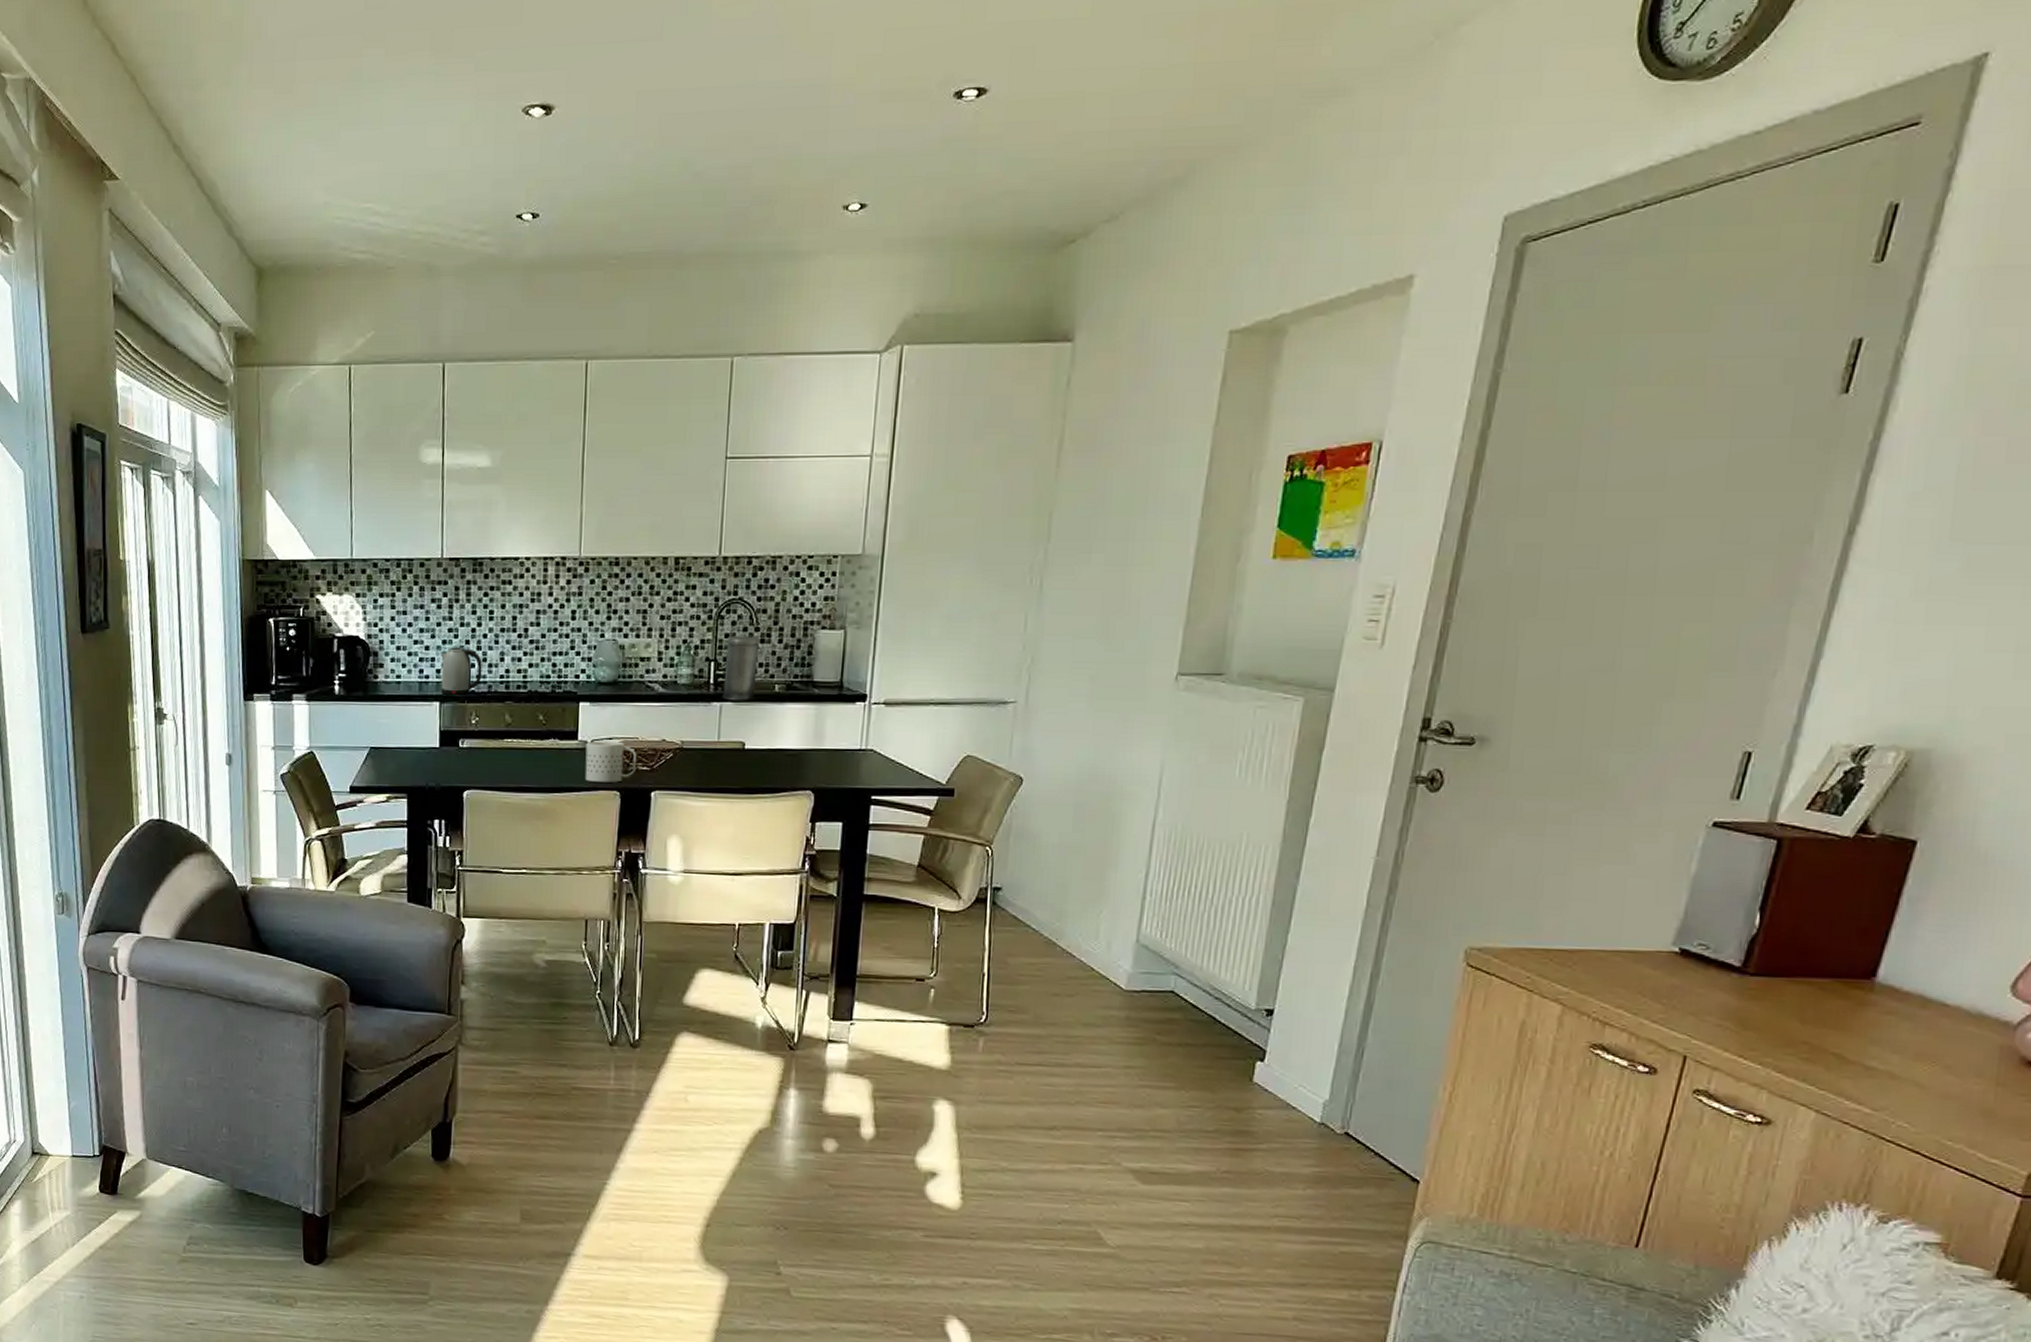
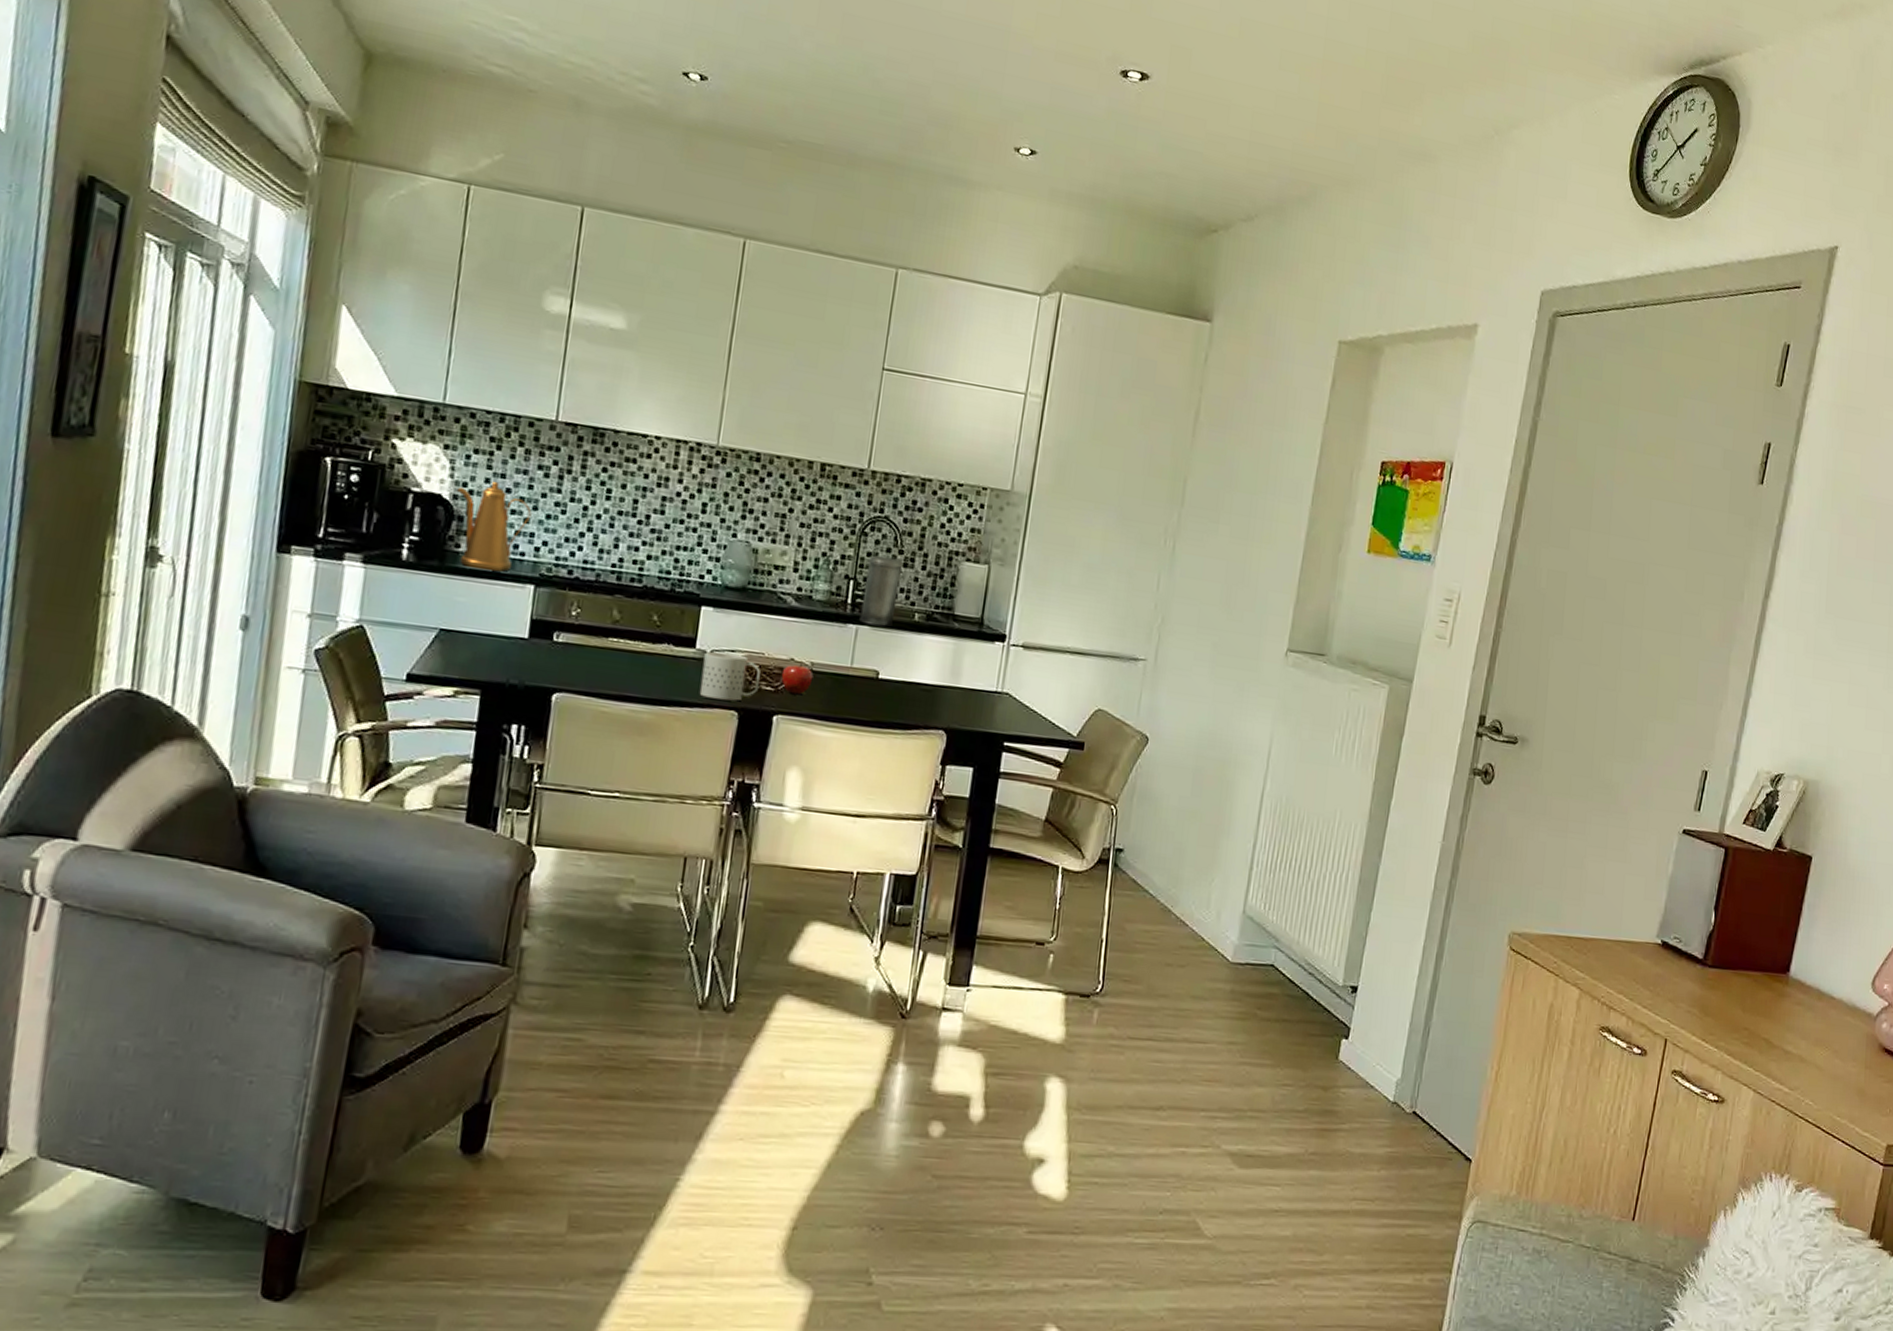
coffee pot: none [369,618,430,695] -> present [455,481,532,572]
kettle: present [441,647,482,695] -> none [537,523,593,581]
fruit: none [655,743,684,772] -> present [781,663,814,695]

